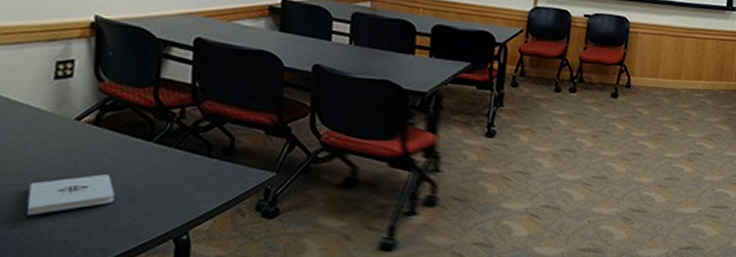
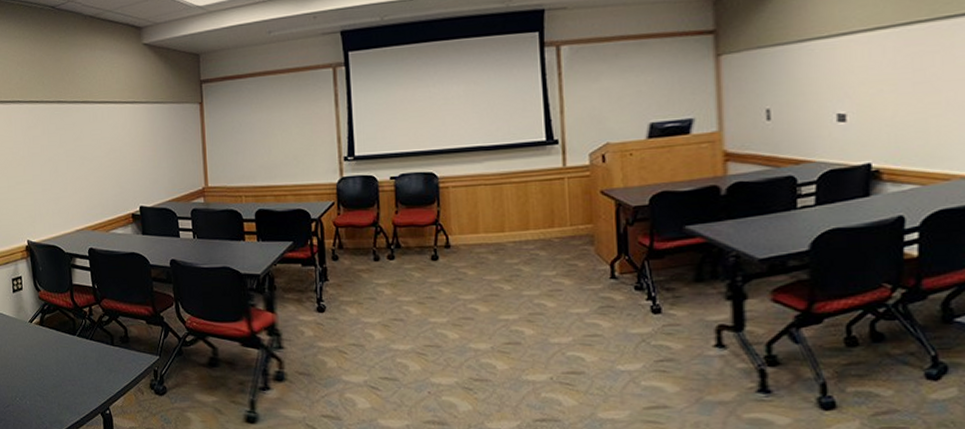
notepad: present [27,174,115,216] -> none [12,363,61,397]

